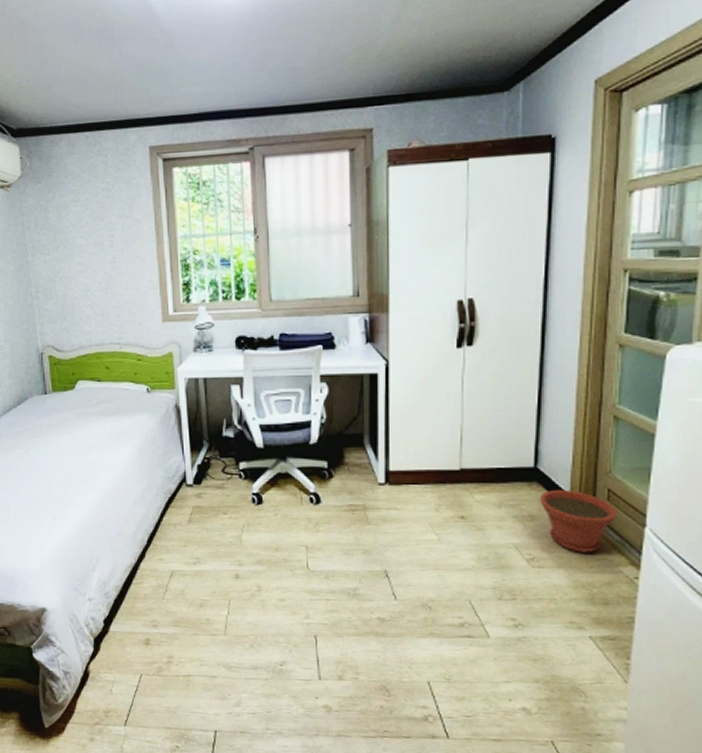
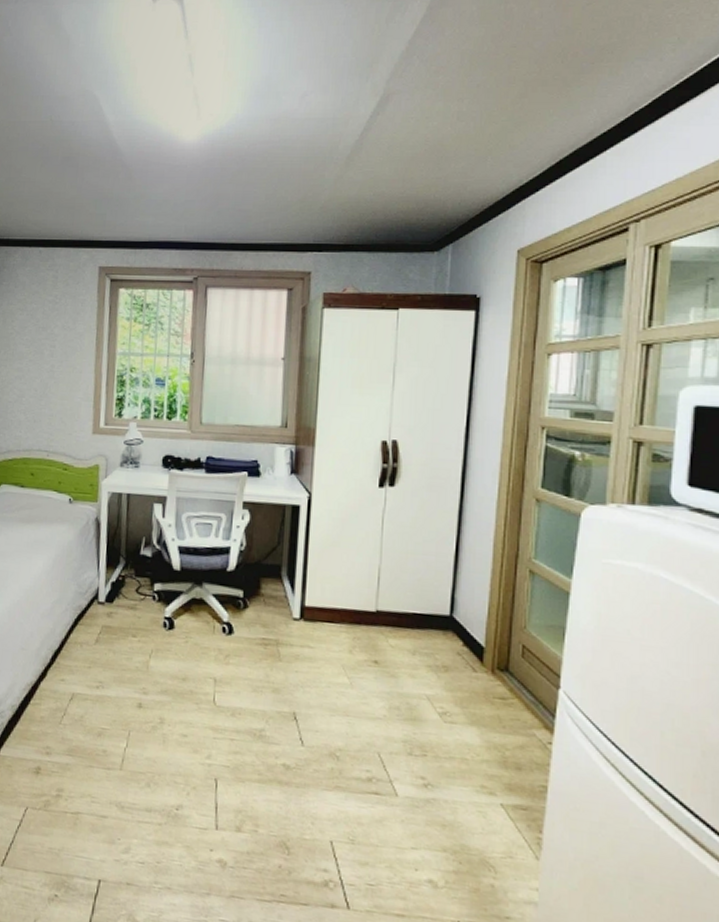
plant pot: present [539,489,618,553] -> none [454,640,532,712]

